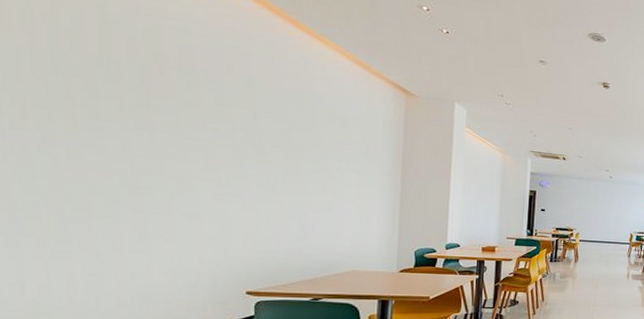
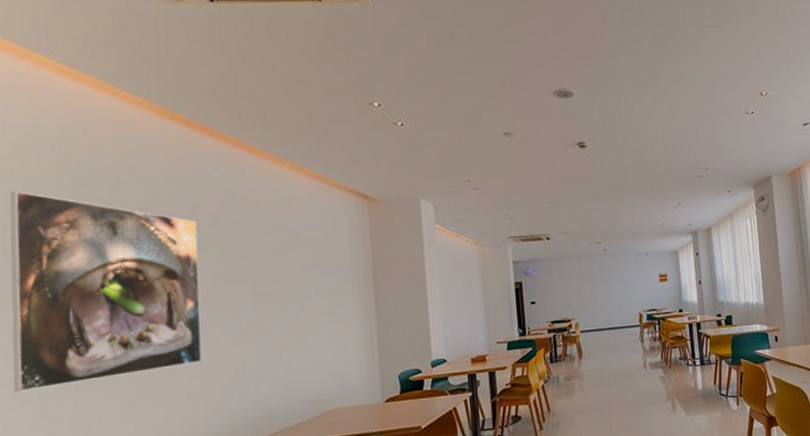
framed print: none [19,10,232,211] -> present [9,191,202,392]

